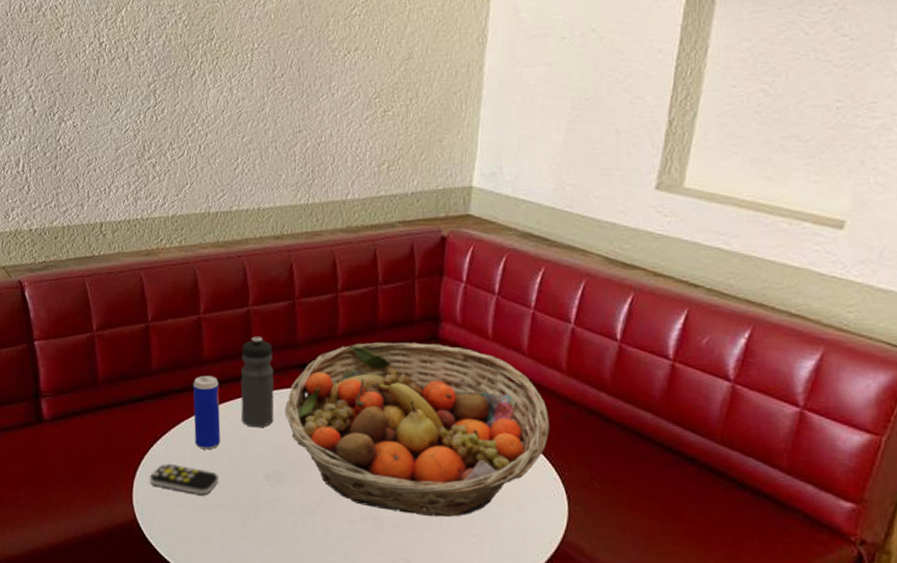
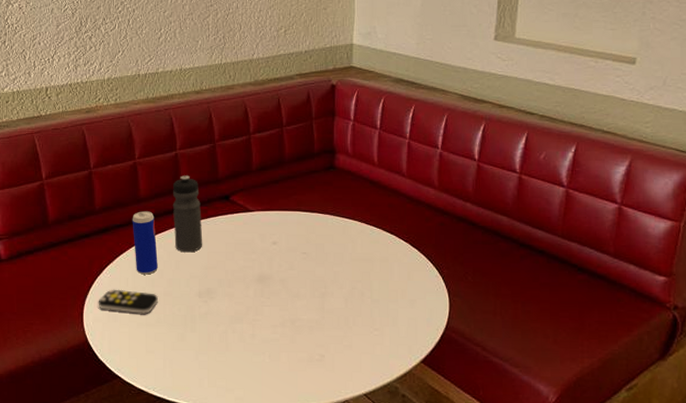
fruit basket: present [285,342,550,517] -> none [212,172,429,316]

